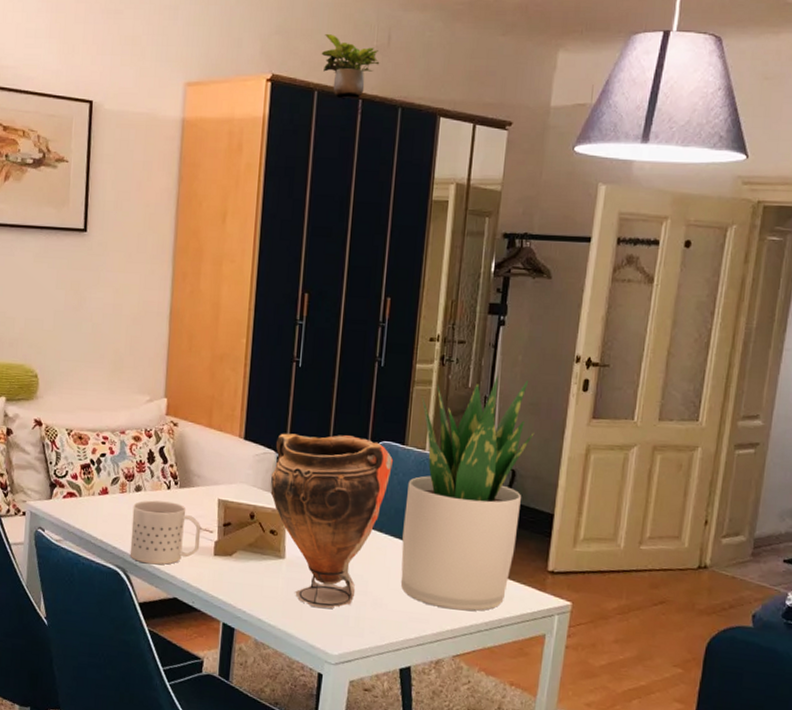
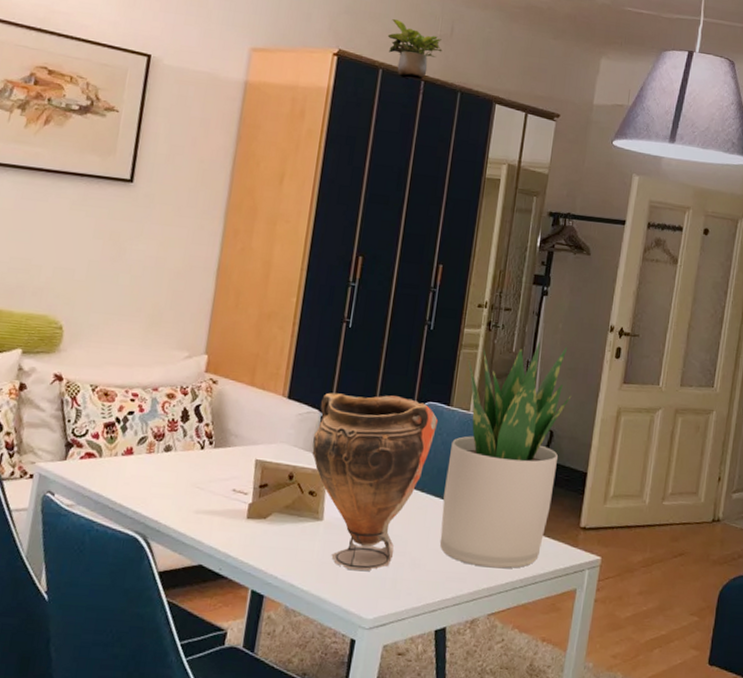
mug: present [129,500,201,565] -> none [152,461,235,530]

